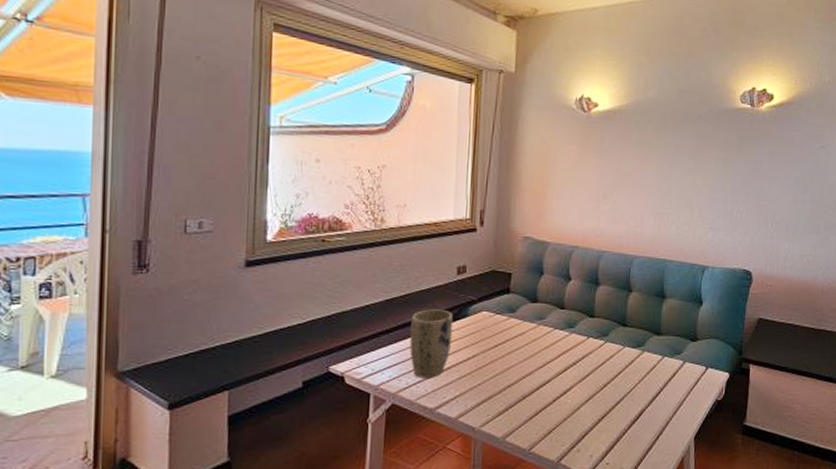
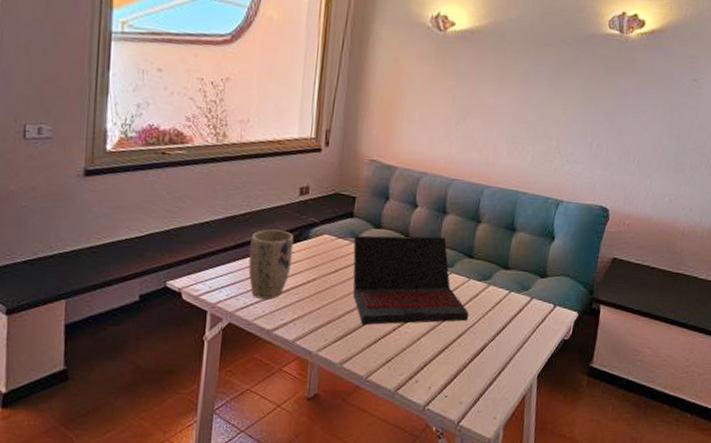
laptop: none [510,307,625,398] -> present [353,235,469,325]

